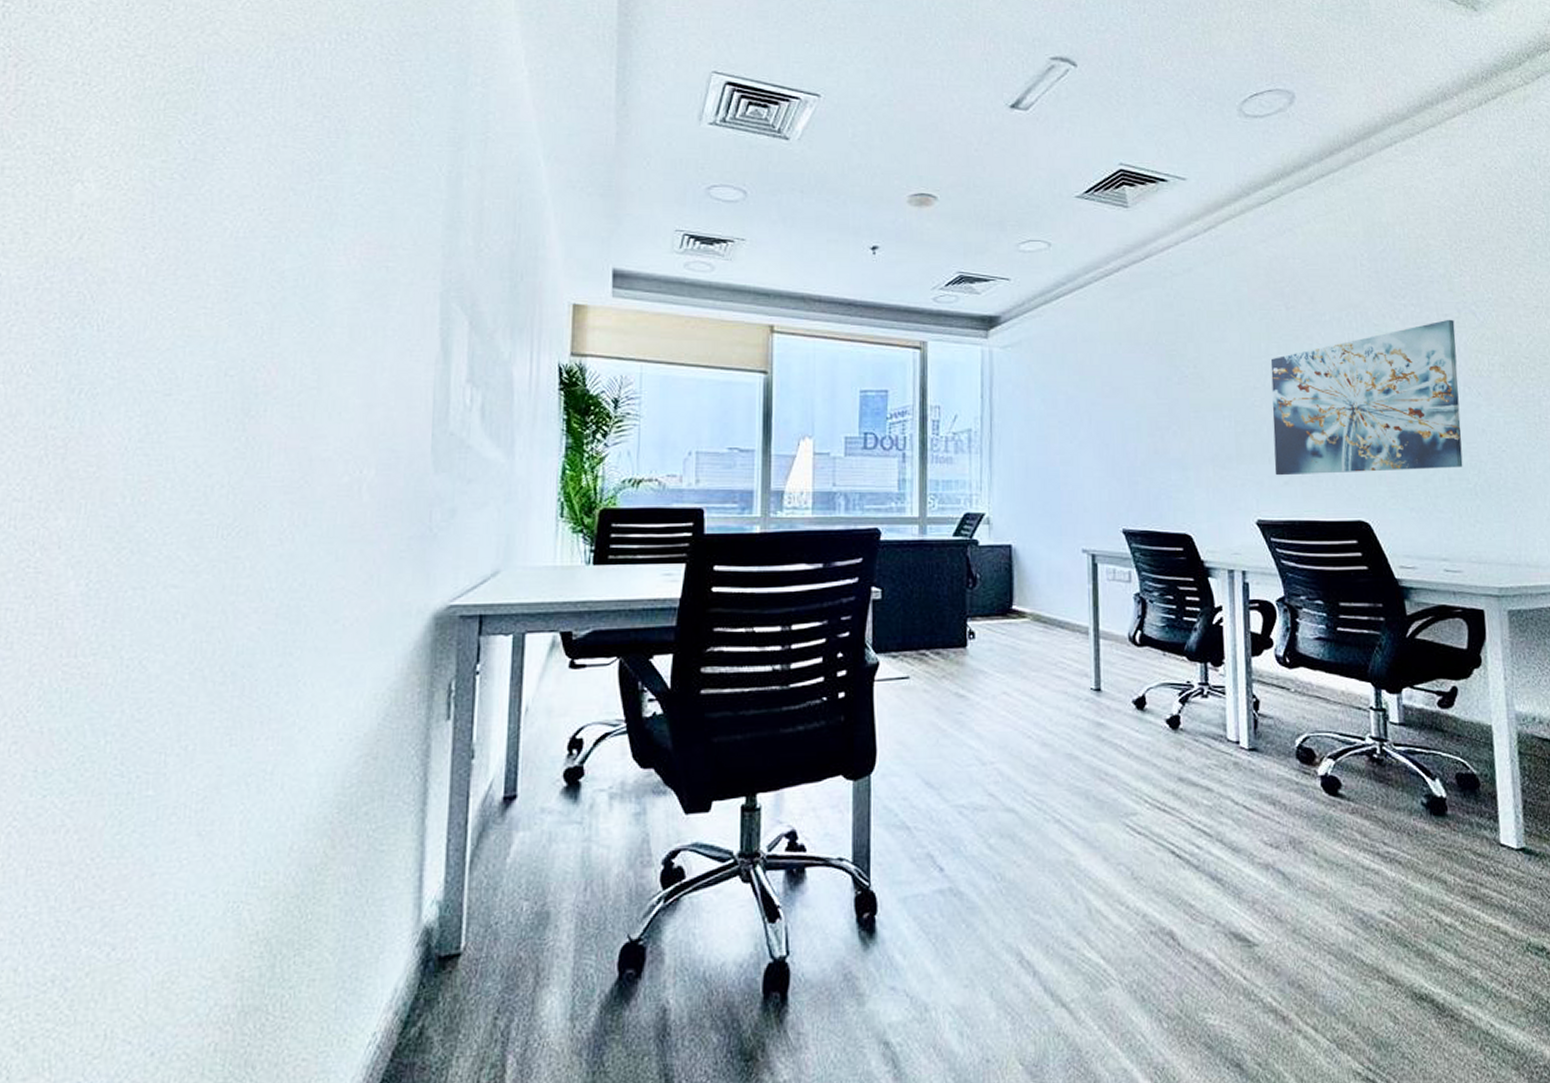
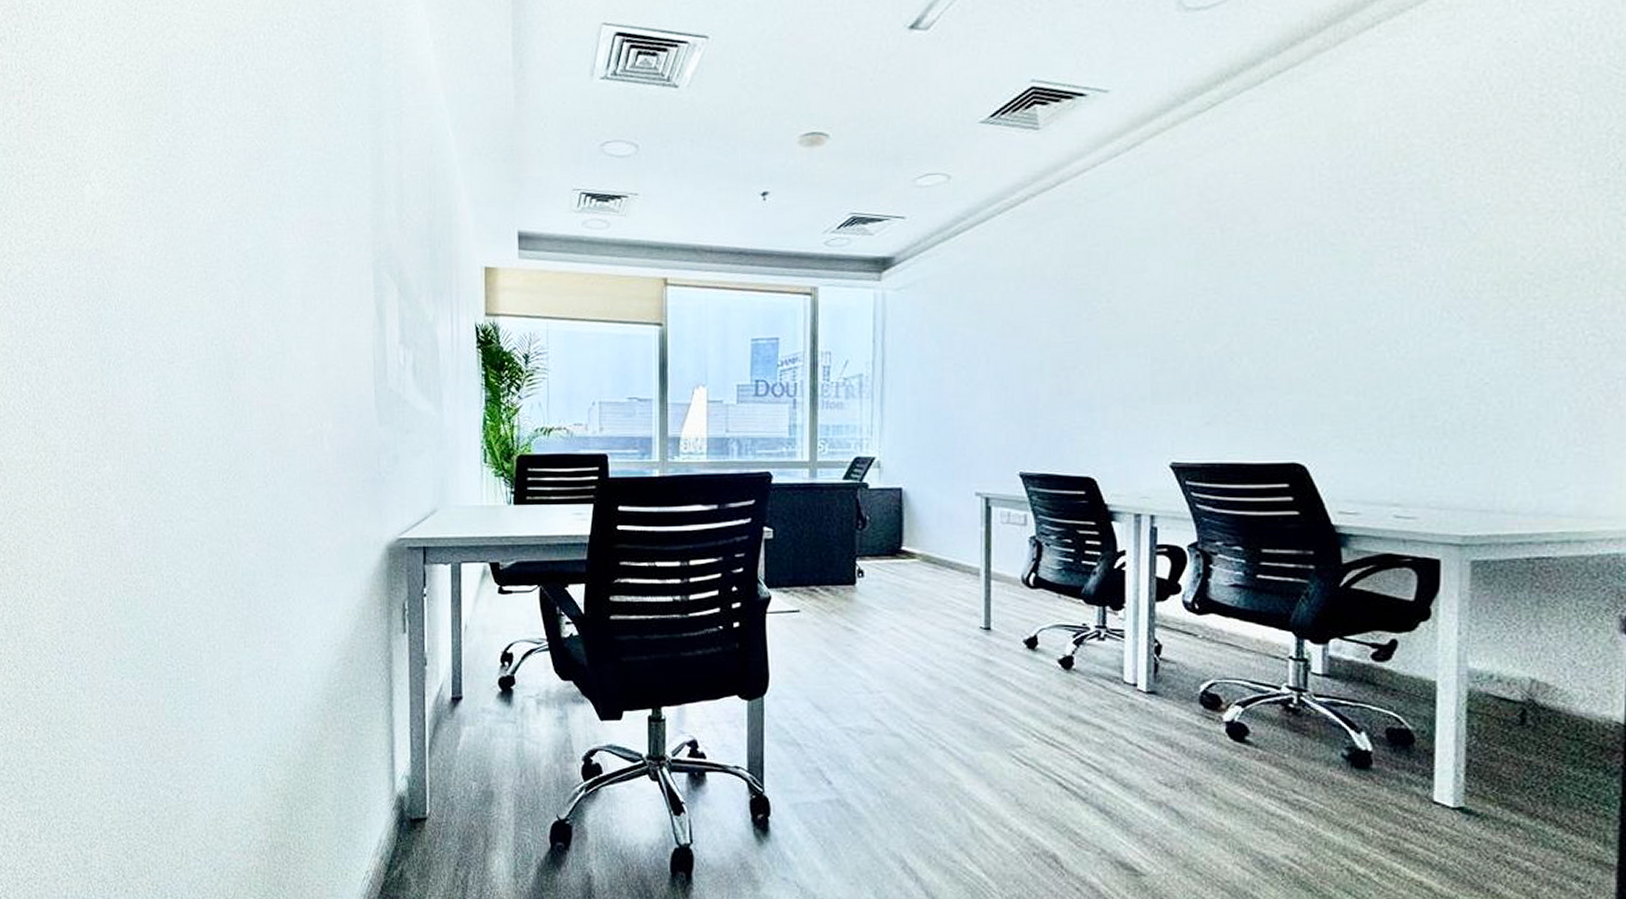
wall art: present [1270,319,1463,476] -> none [1195,232,1437,416]

